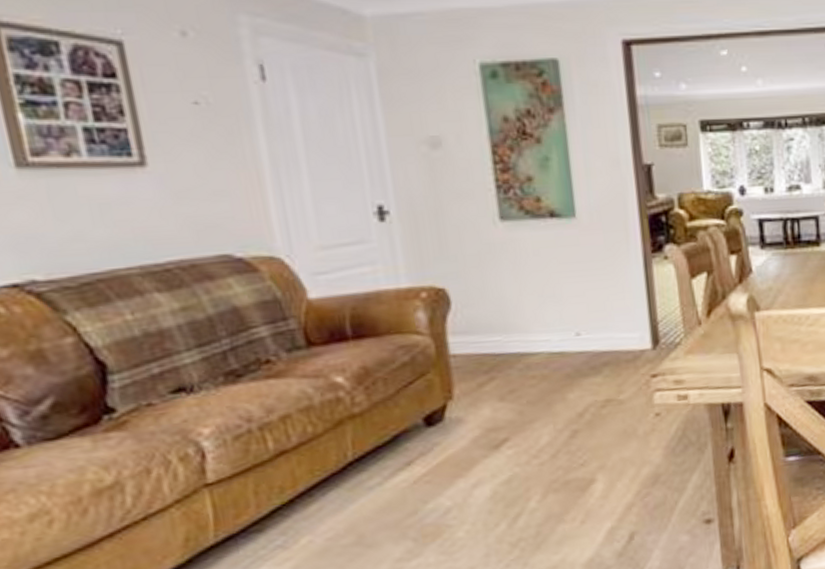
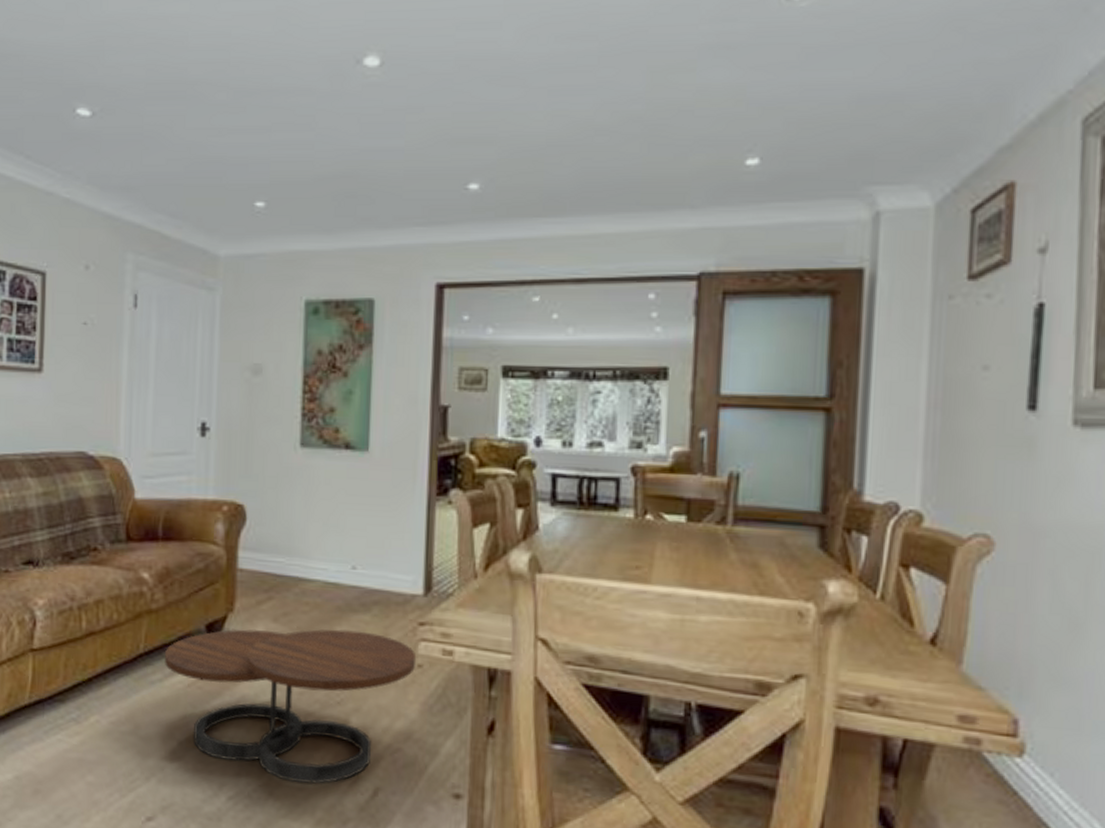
coffee table: none [379,393,654,548] -> present [164,629,417,784]

